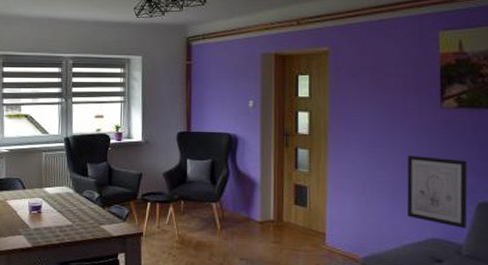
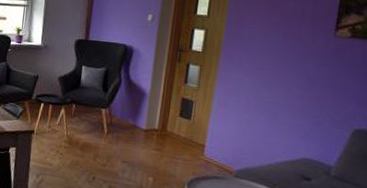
wall art: present [407,155,468,229] -> none [285,79,350,152]

